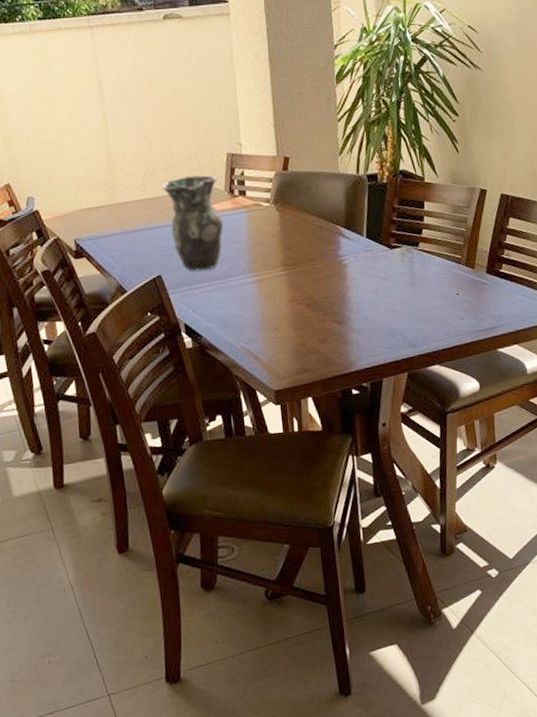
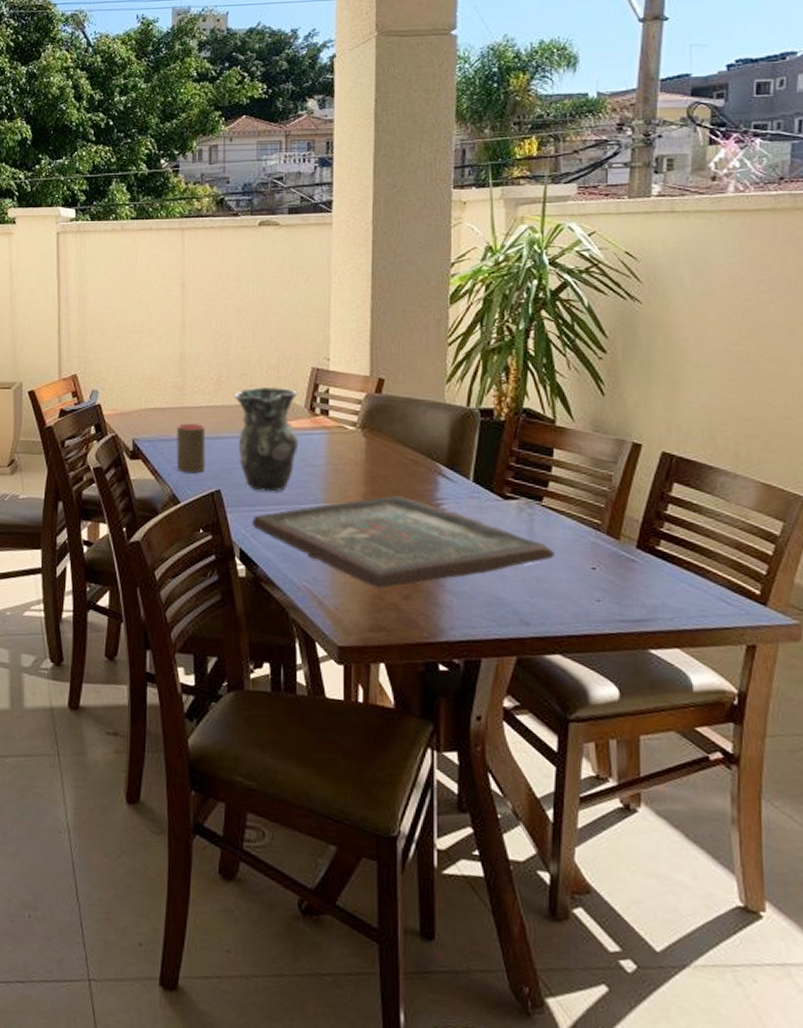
cup: none [114,217,145,264] -> present [176,423,206,474]
board game: none [192,258,430,338] -> present [252,495,555,589]

